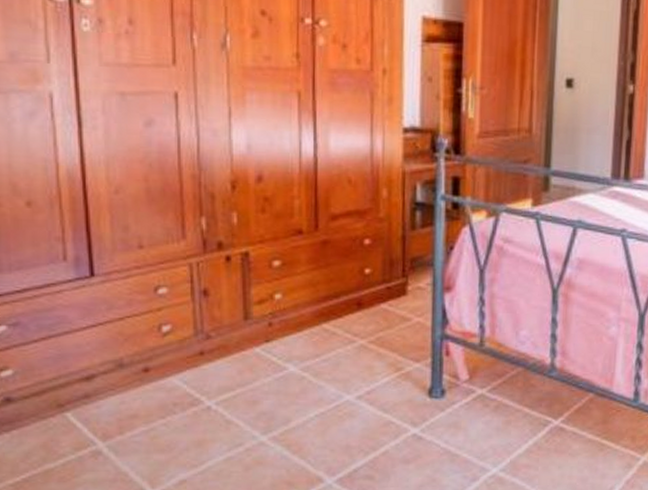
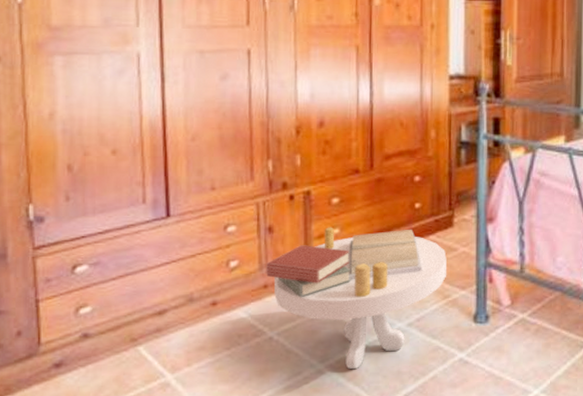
side table: none [202,291,400,441] -> present [266,227,447,369]

